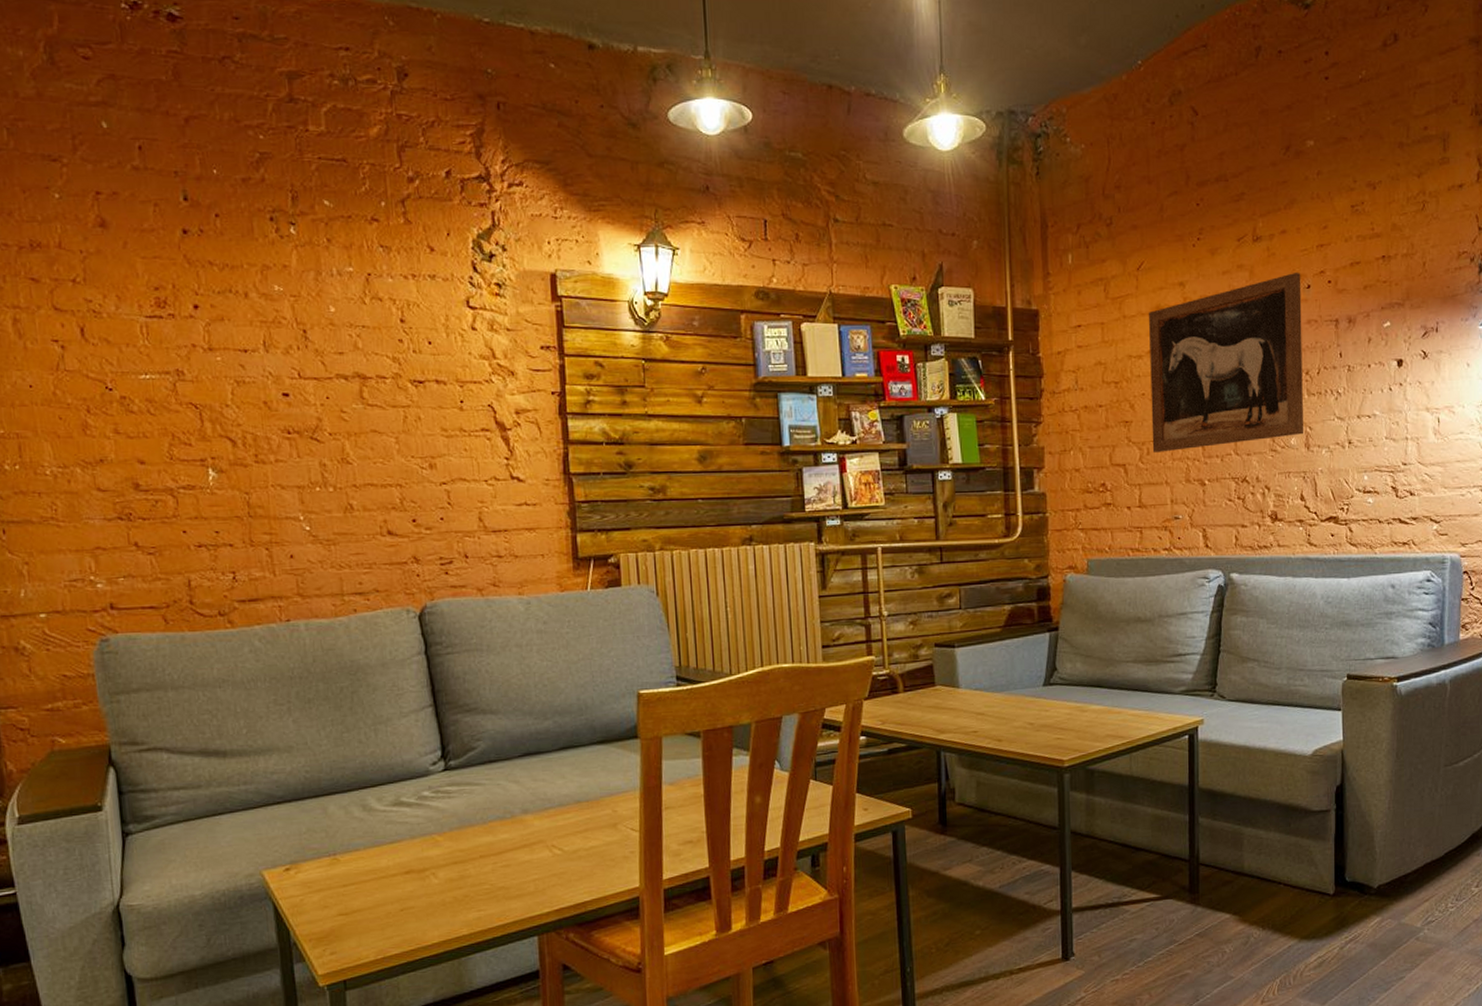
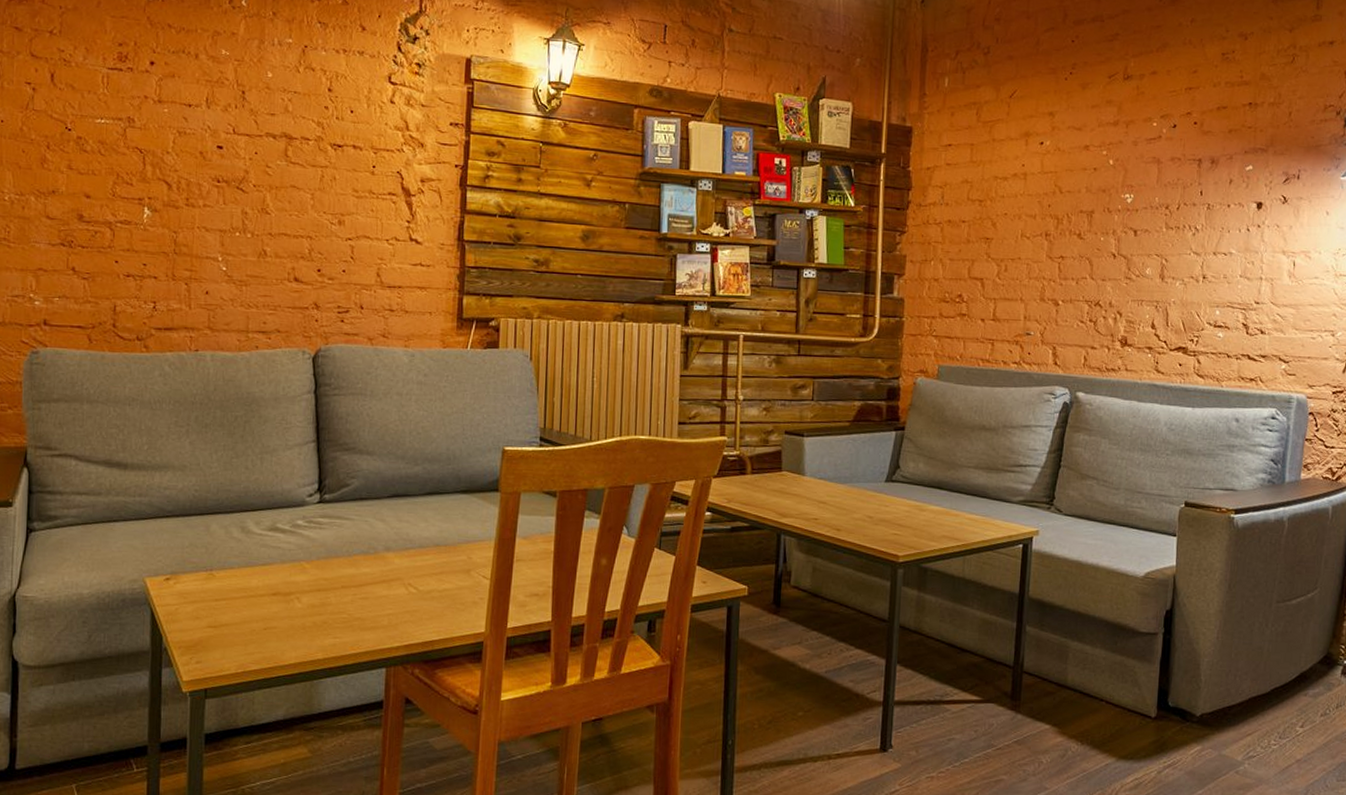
wall art: present [1149,273,1303,453] -> none [1010,112,1168,271]

